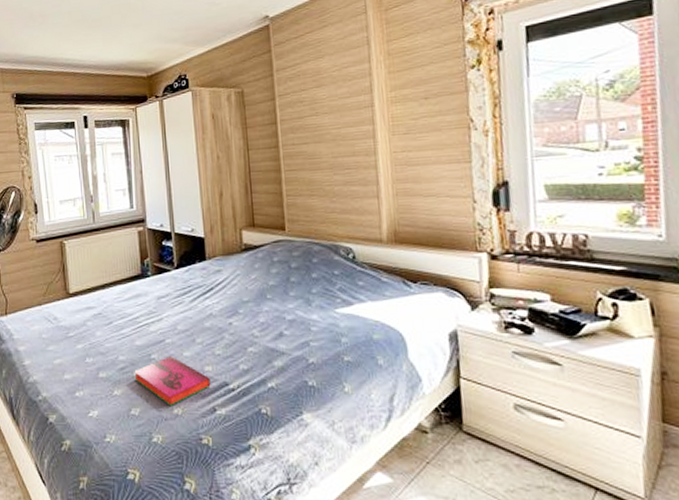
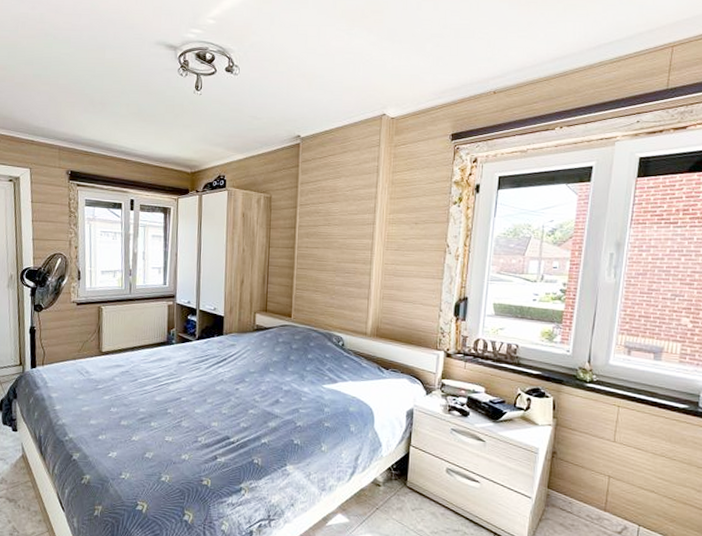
hardback book: present [134,356,211,405] -> none [151,412,215,452]

